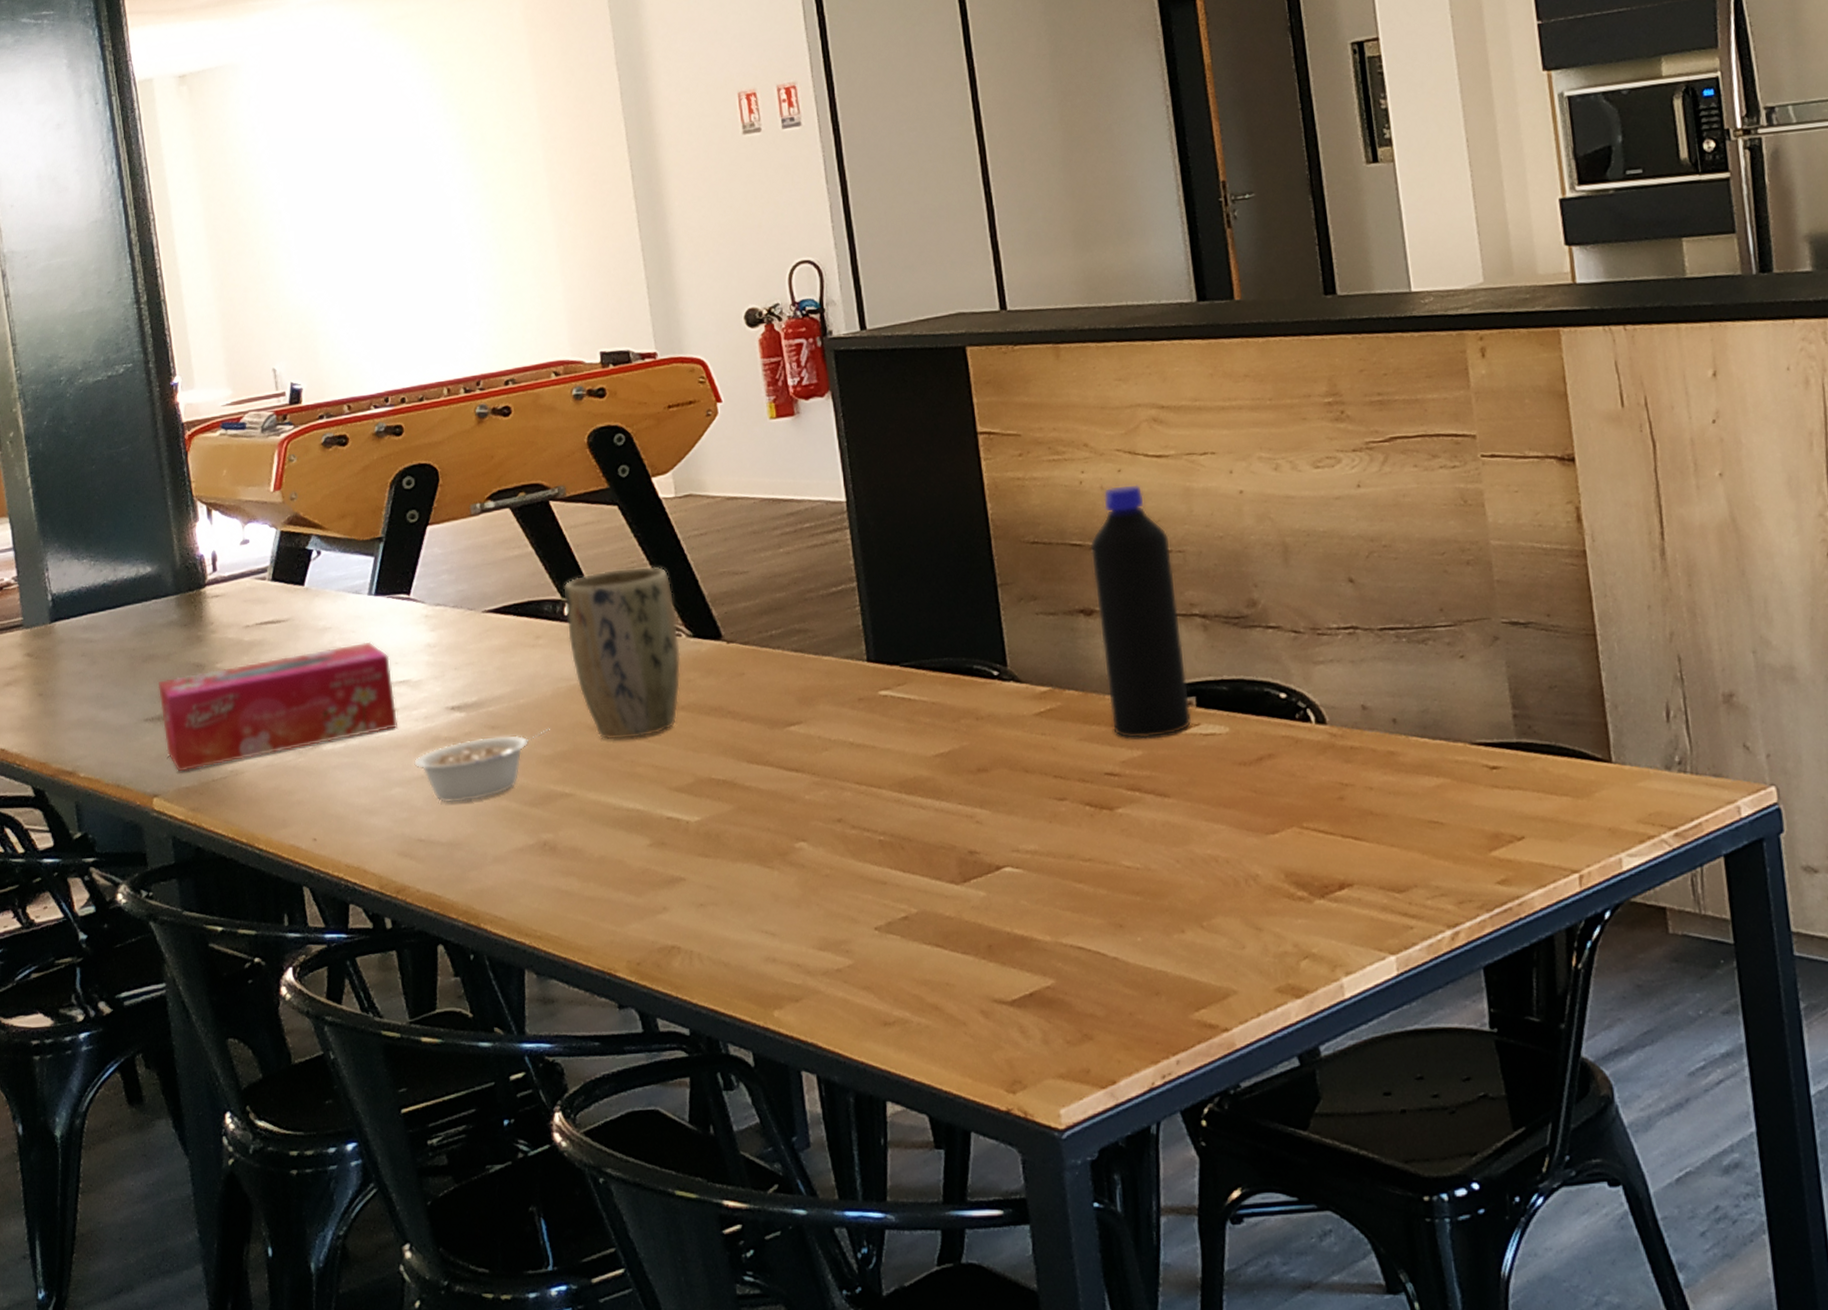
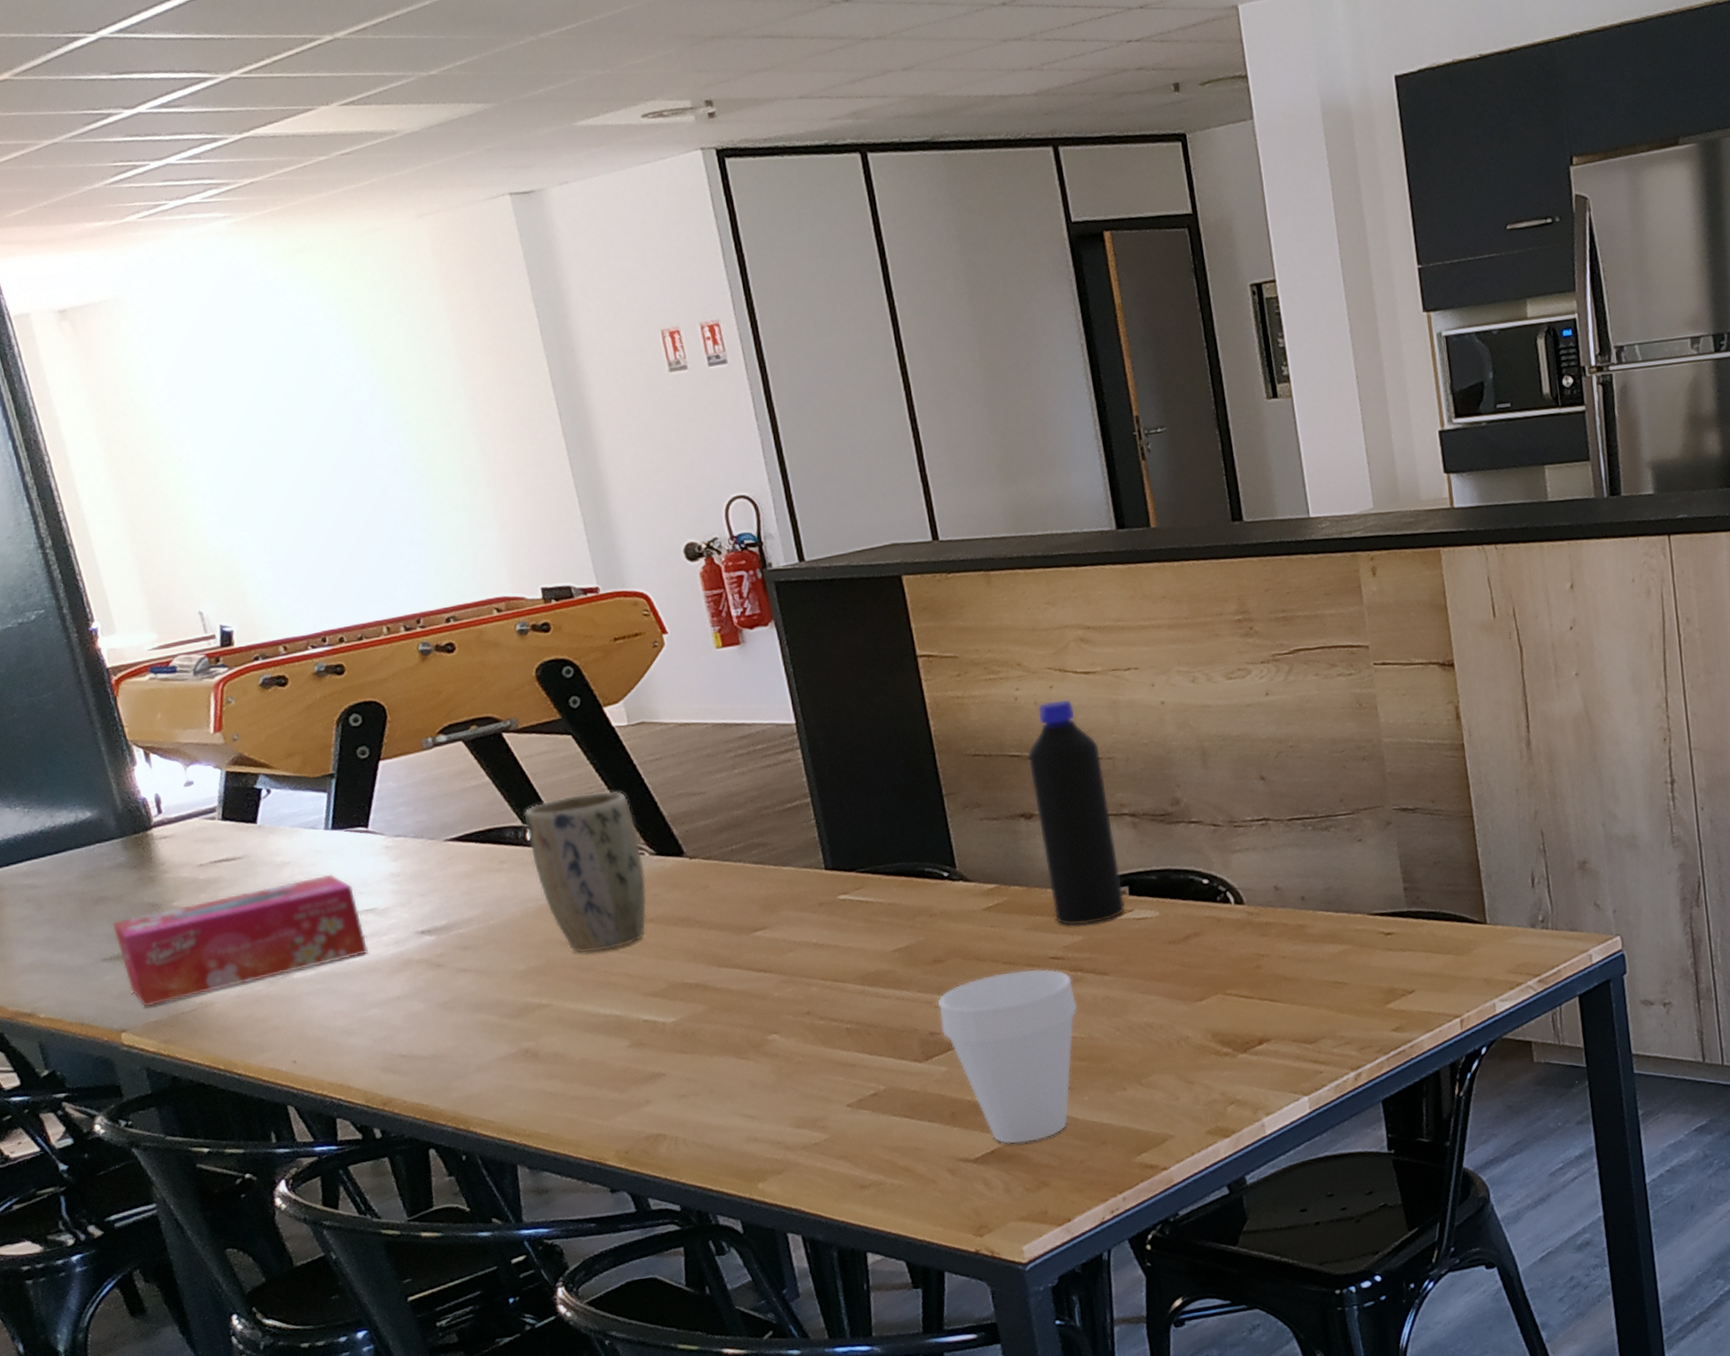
legume: present [414,728,550,803] -> none [388,945,522,1020]
cup: none [979,785,1134,987] -> present [937,968,1078,1144]

